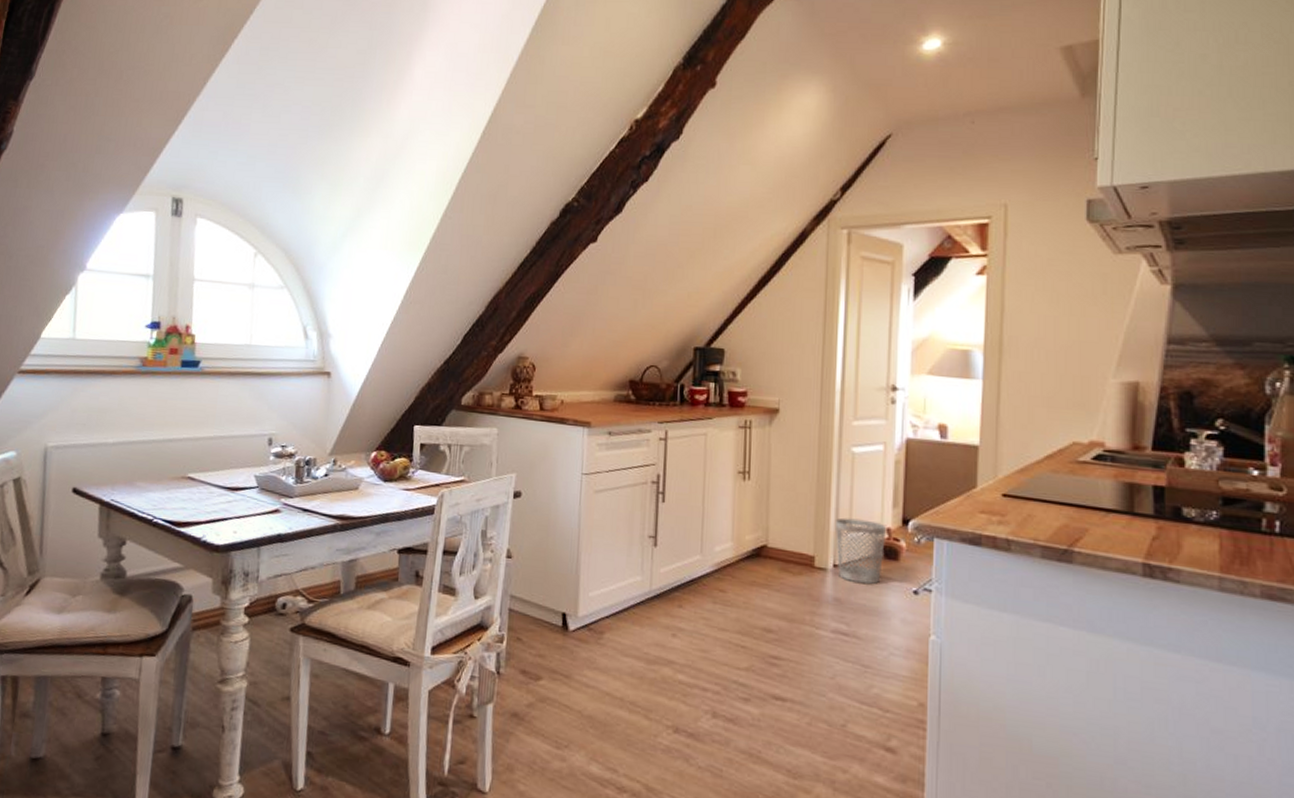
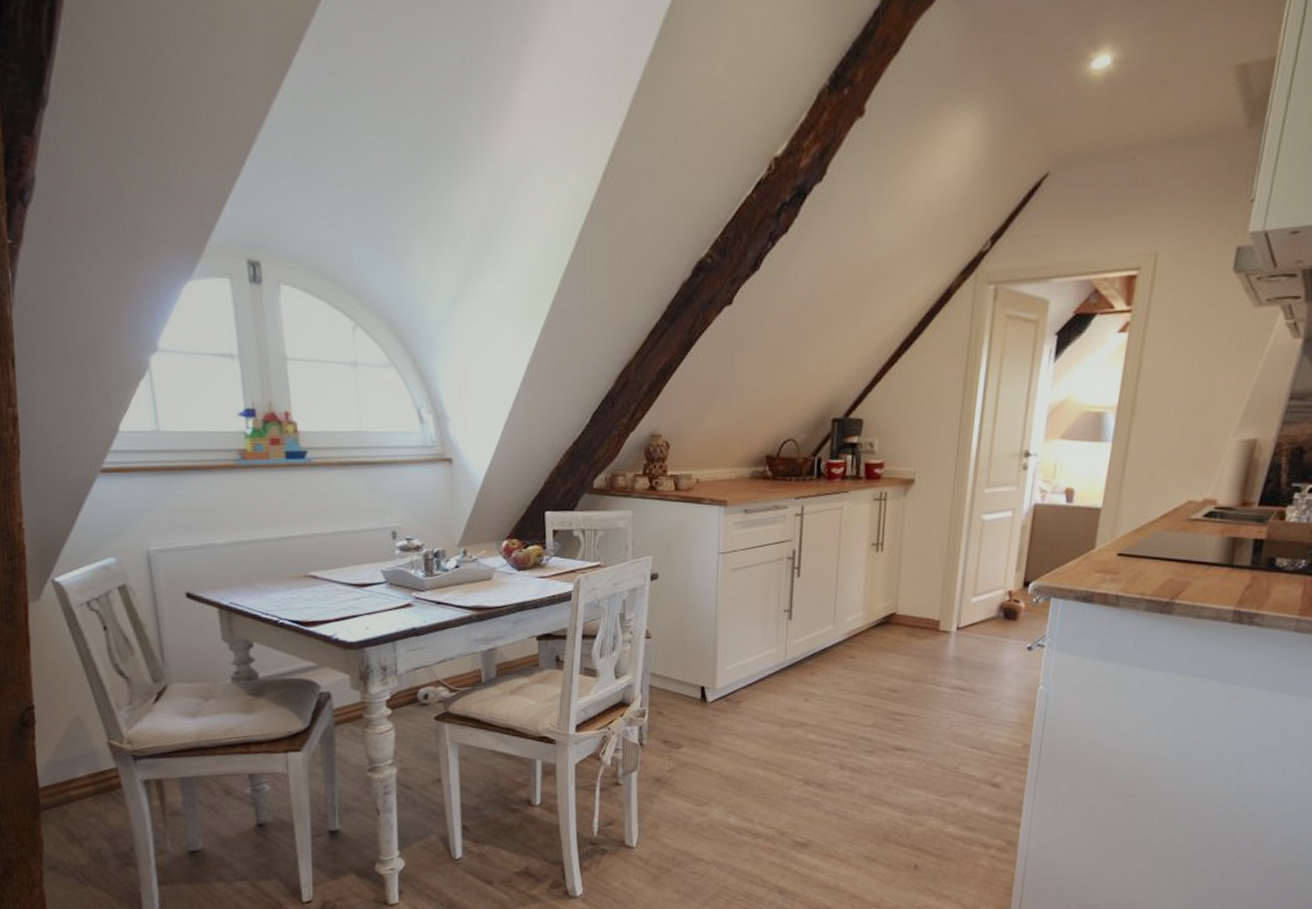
wastebasket: present [835,517,887,585] -> none [960,583,1009,644]

